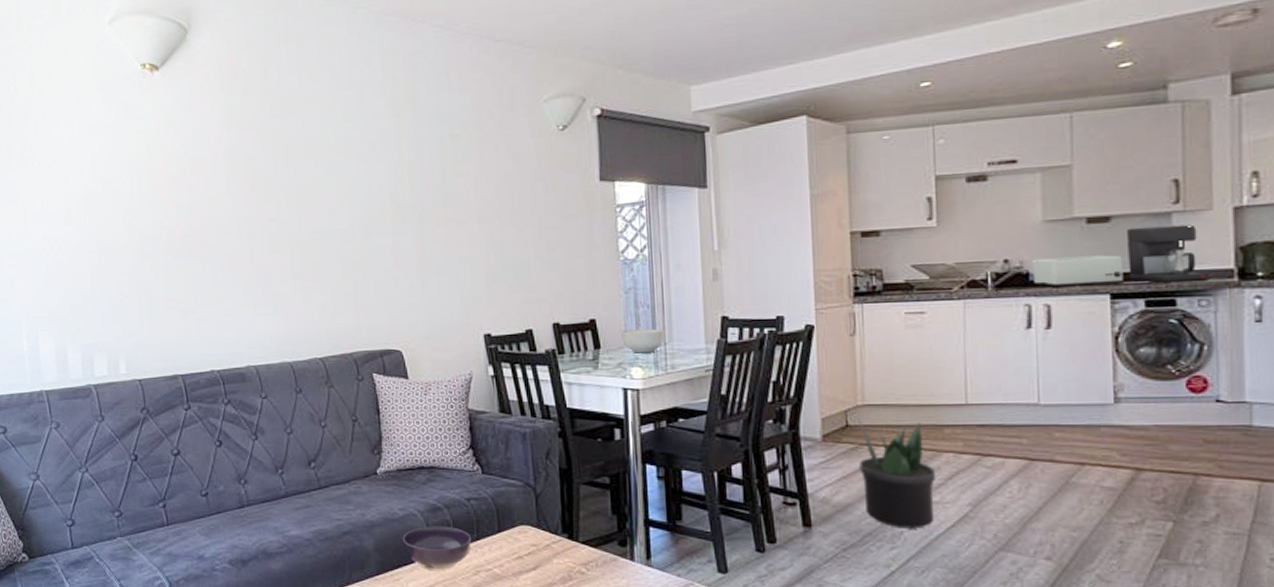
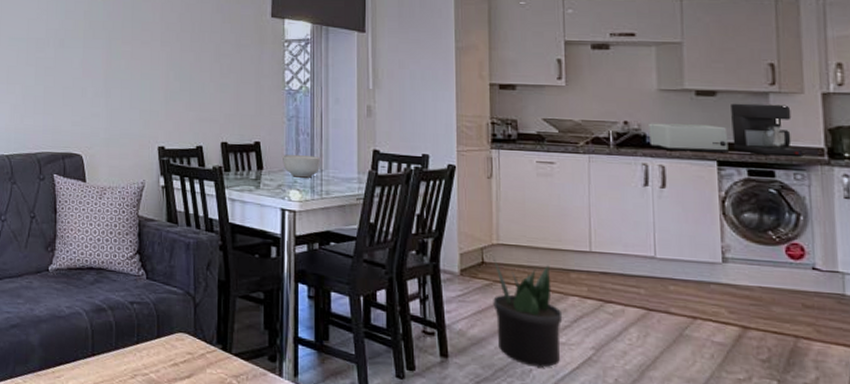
bowl: present [402,526,471,571] -> none [66,326,131,372]

